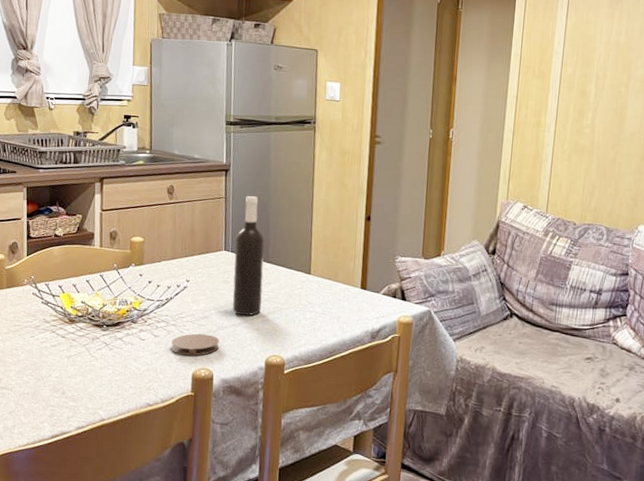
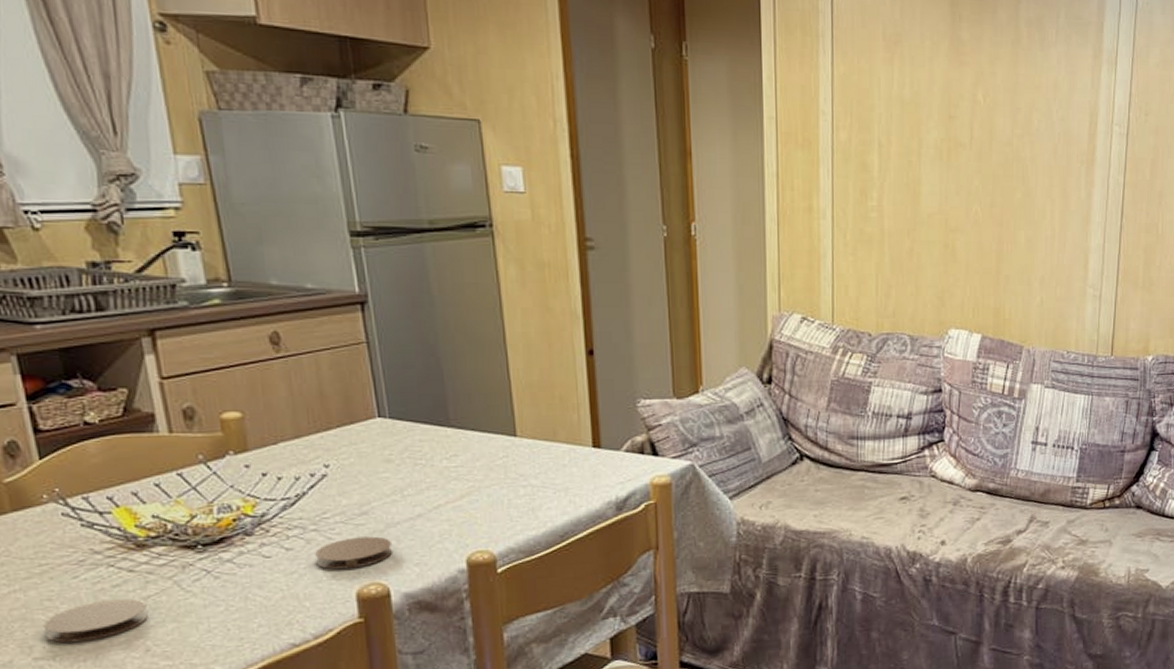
coaster: none [9,354,68,381] -> present [43,598,148,643]
wine bottle: present [232,195,265,316] -> none [394,335,450,504]

